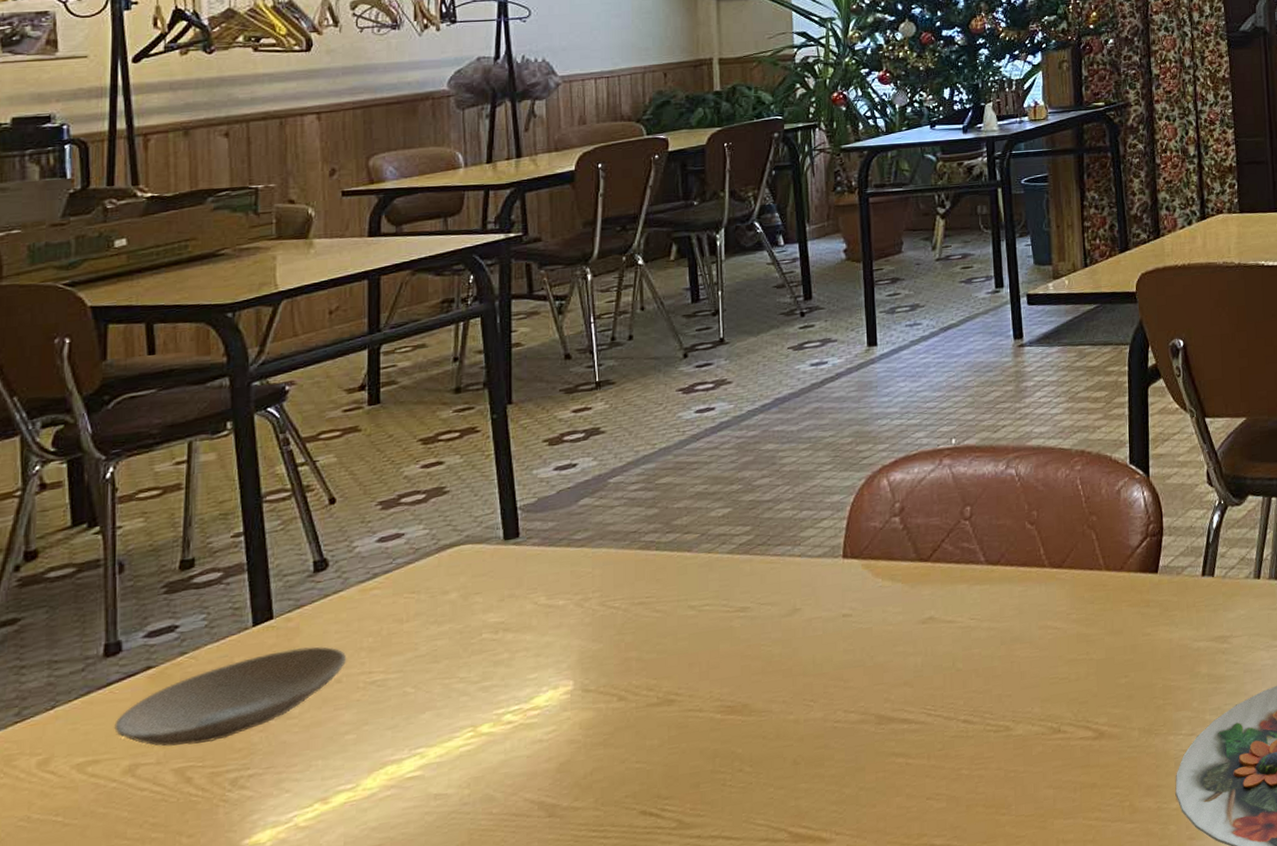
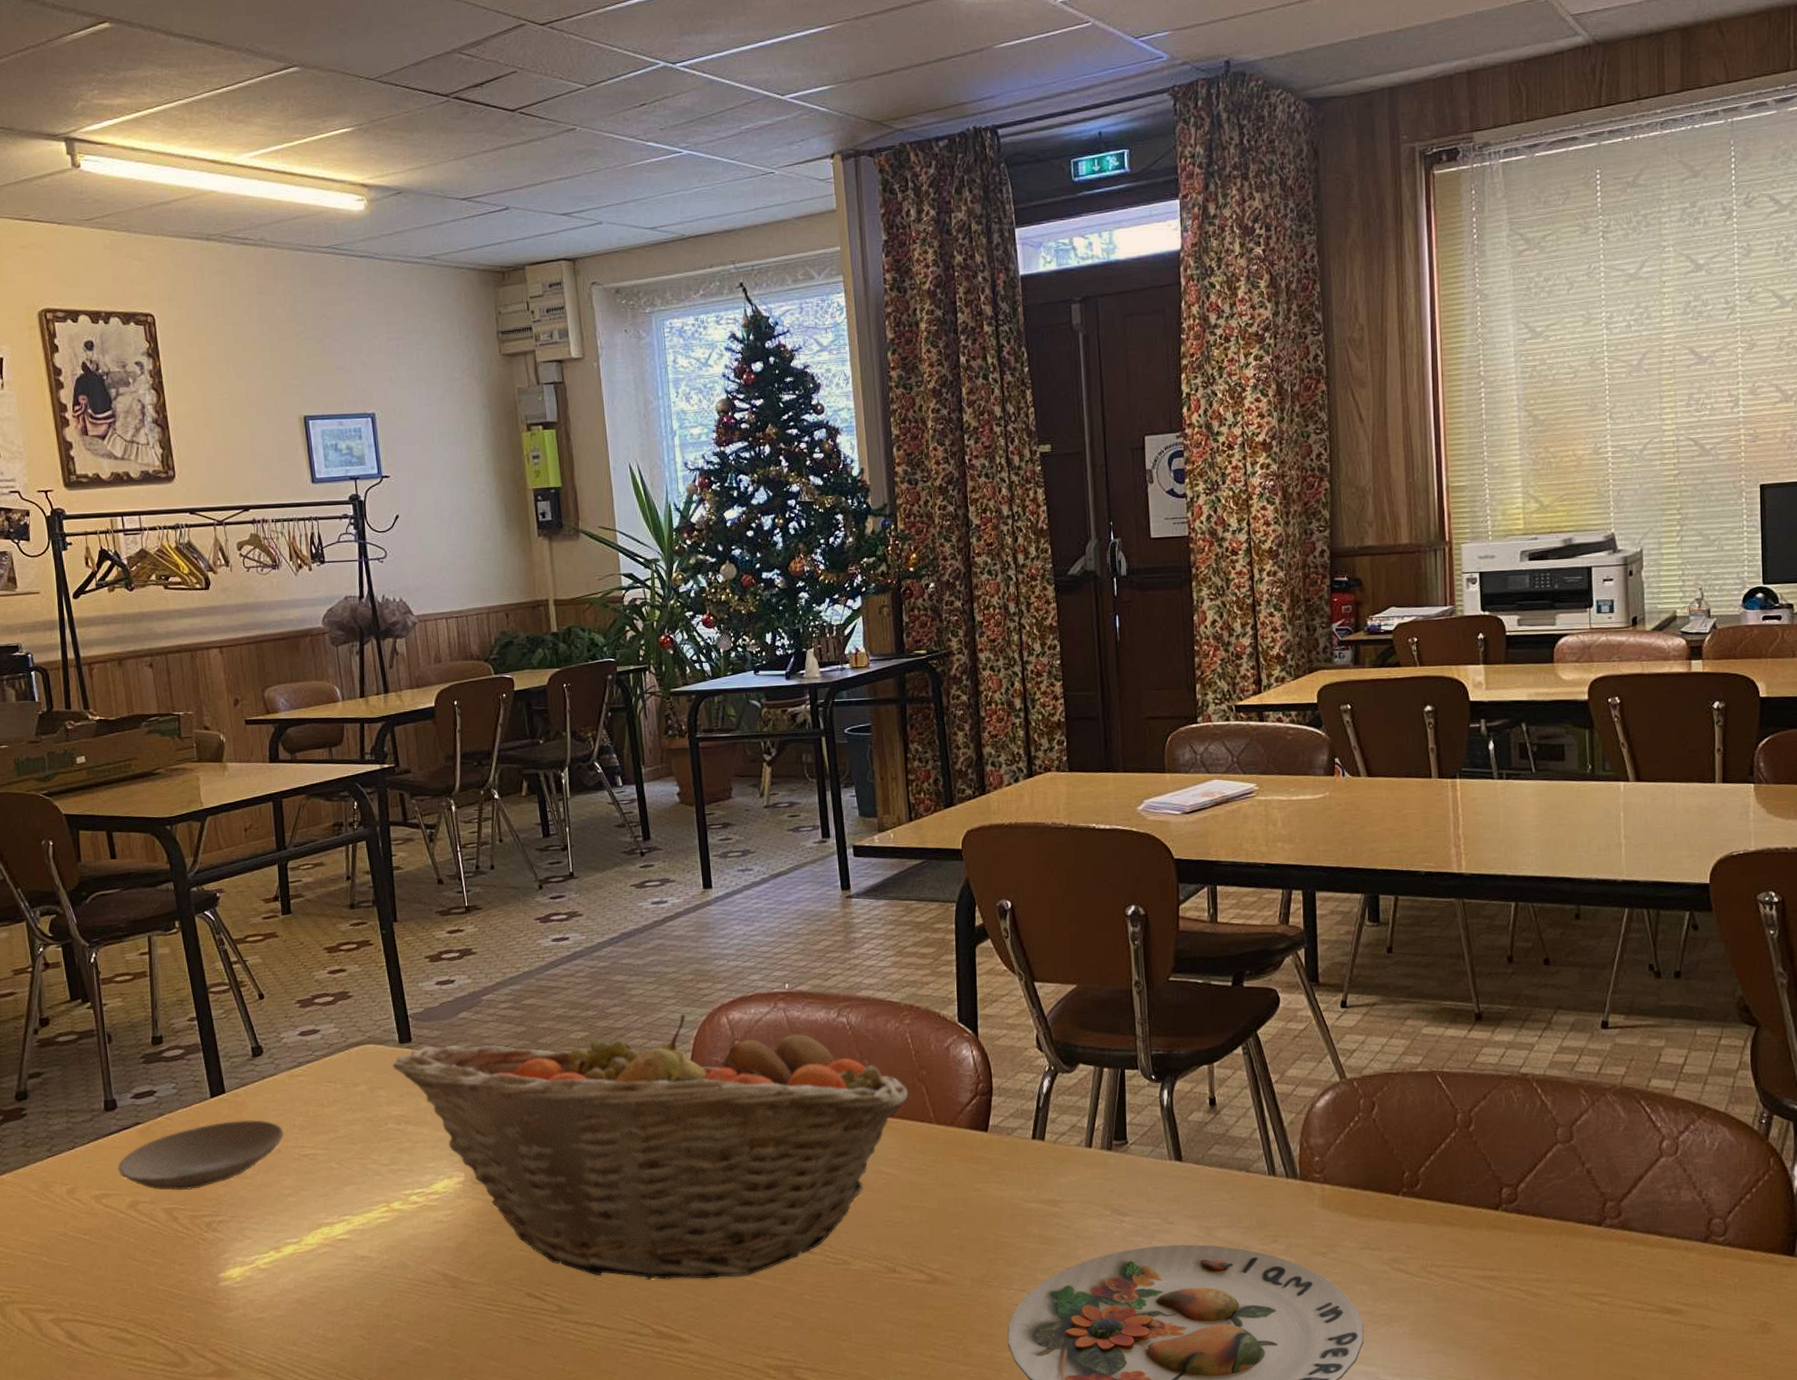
fruit basket: none [494,479,1078,780] -> present [393,1014,909,1279]

